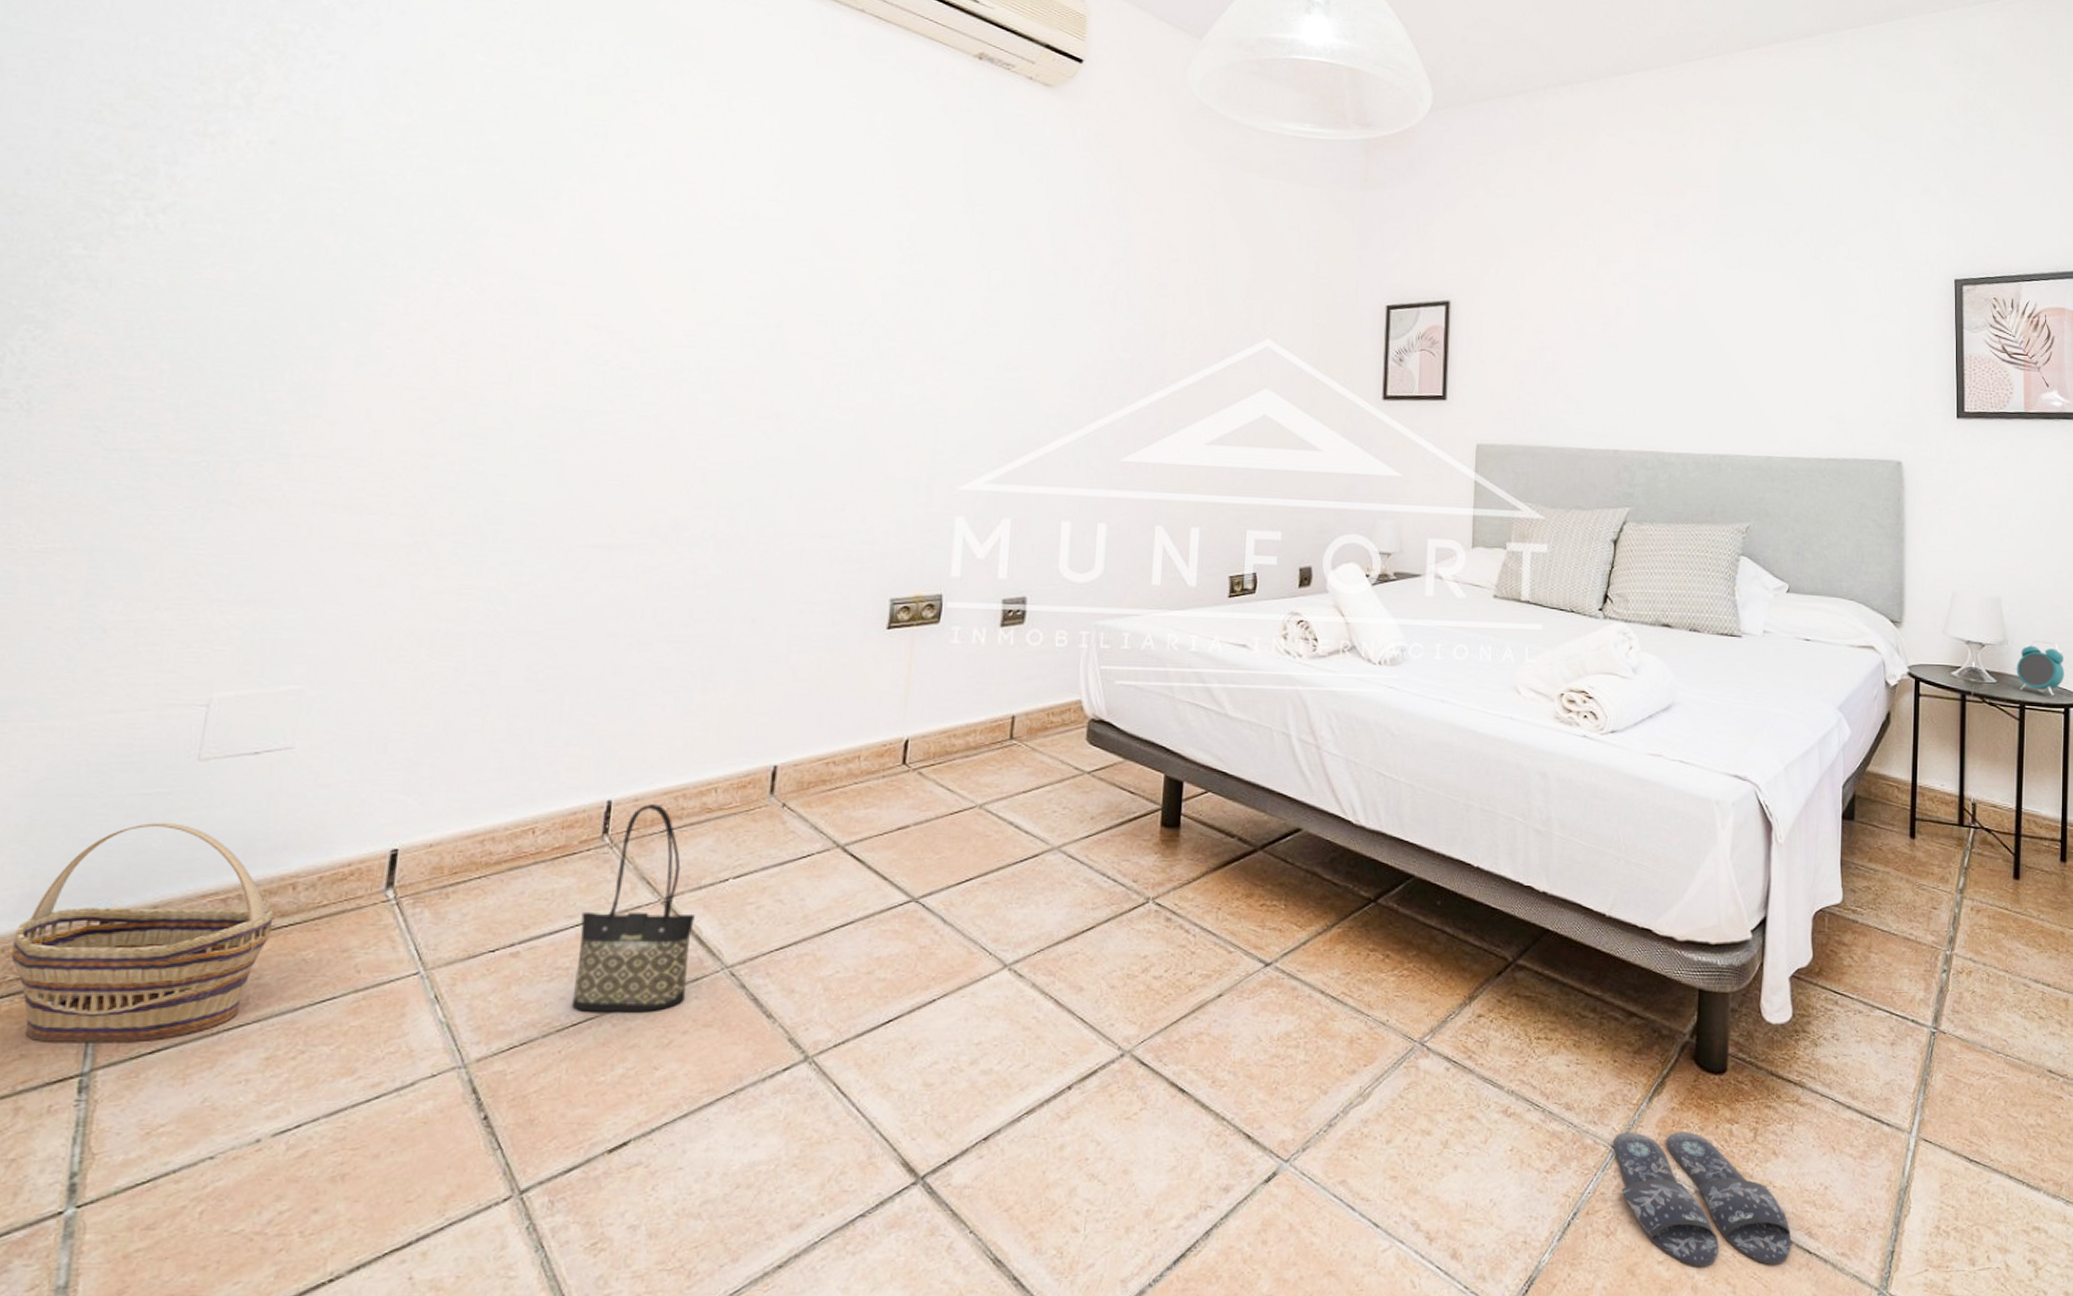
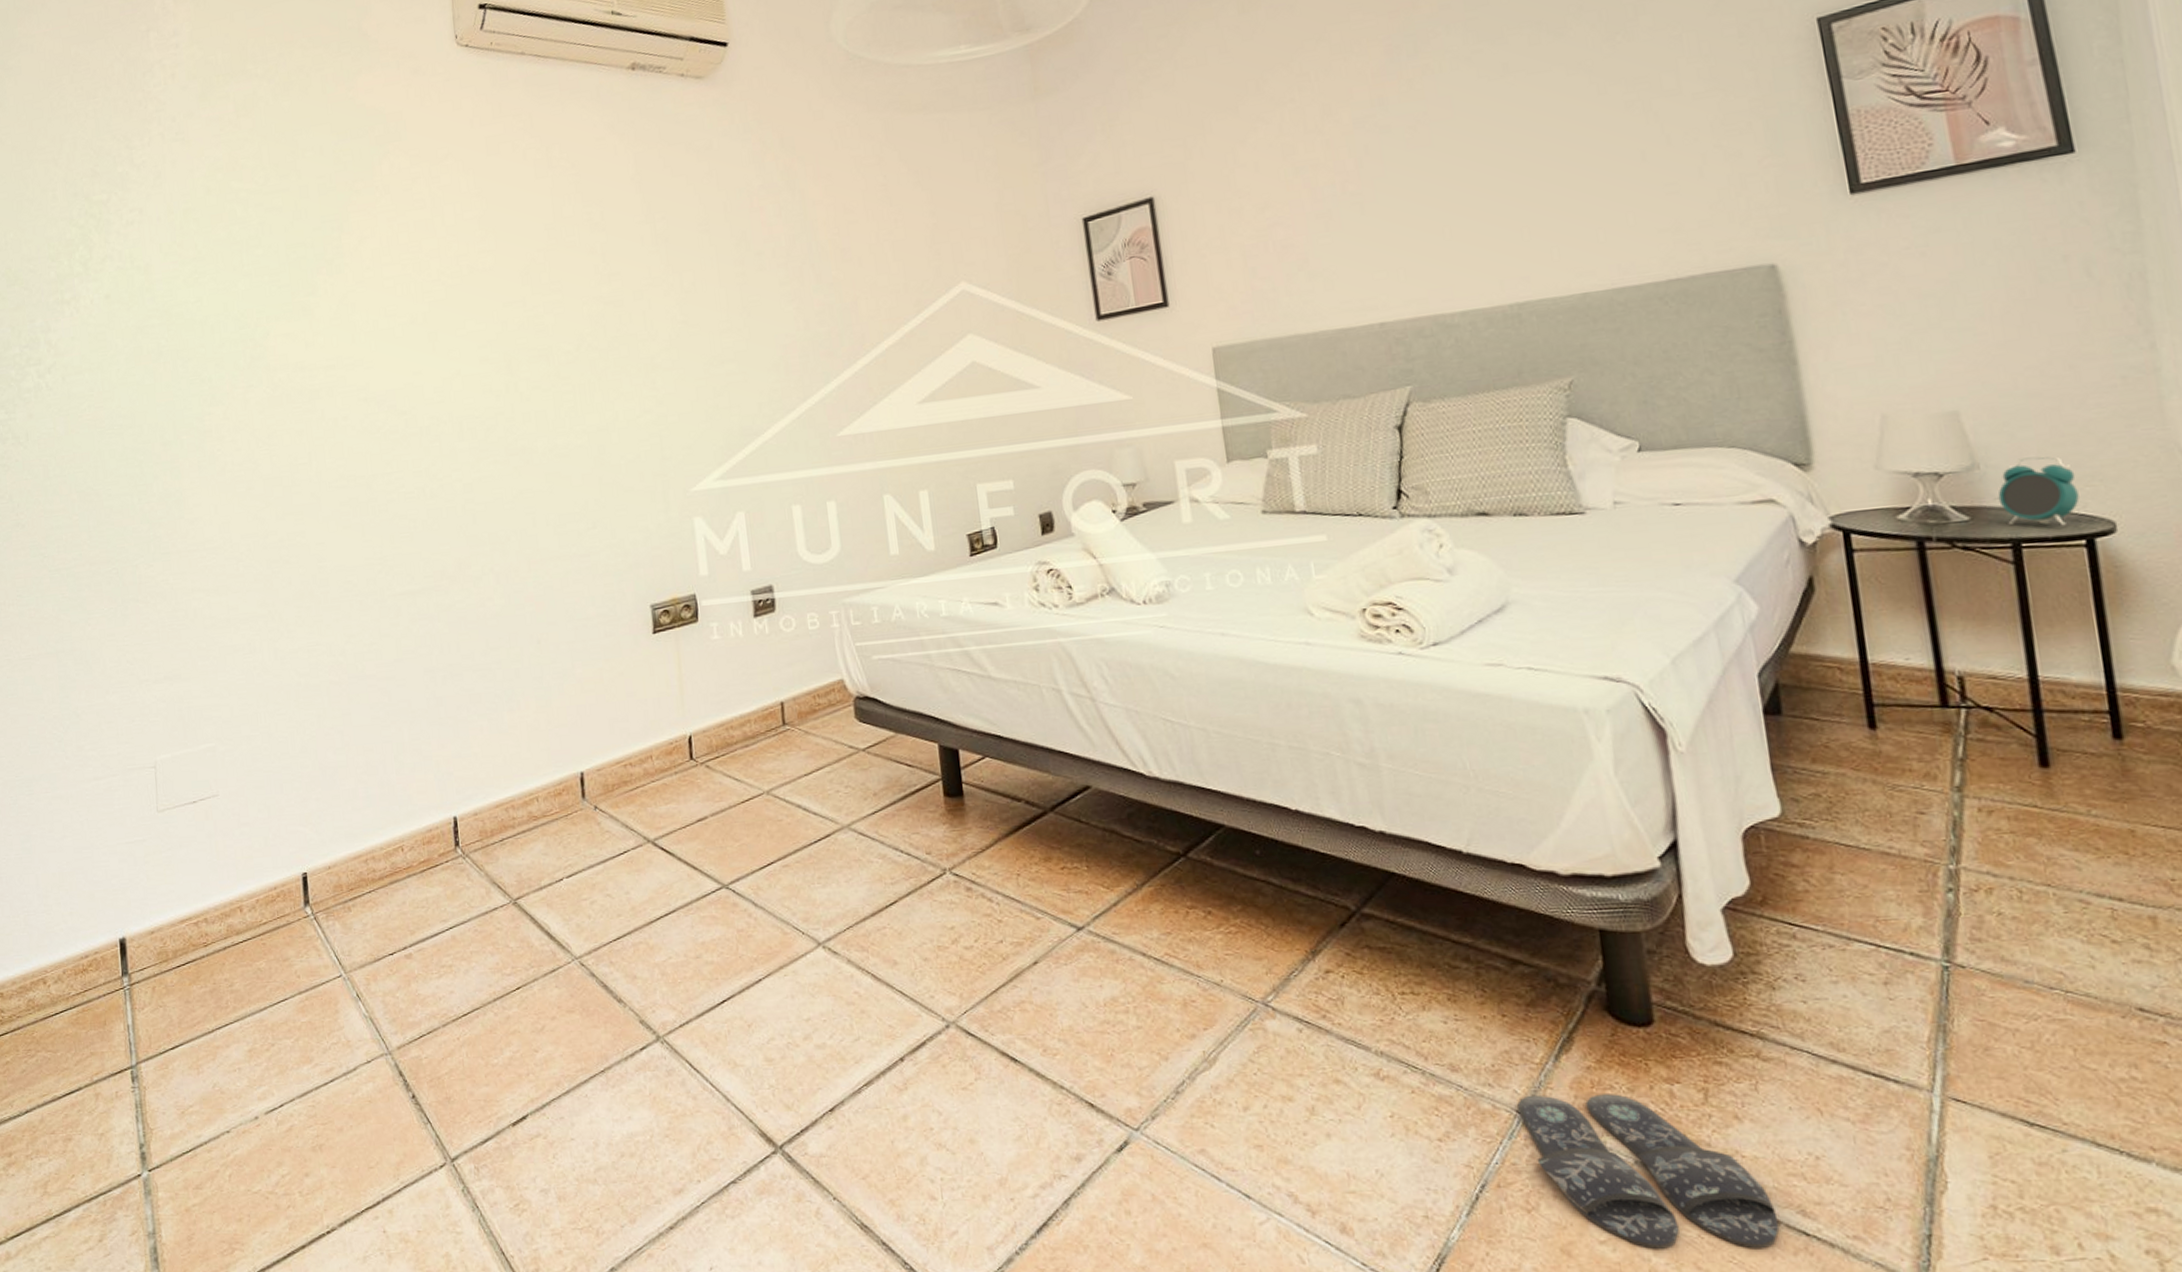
basket: present [11,822,275,1043] -> none [69,863,233,1043]
tote bag: present [571,804,695,1013] -> none [452,816,548,1004]

